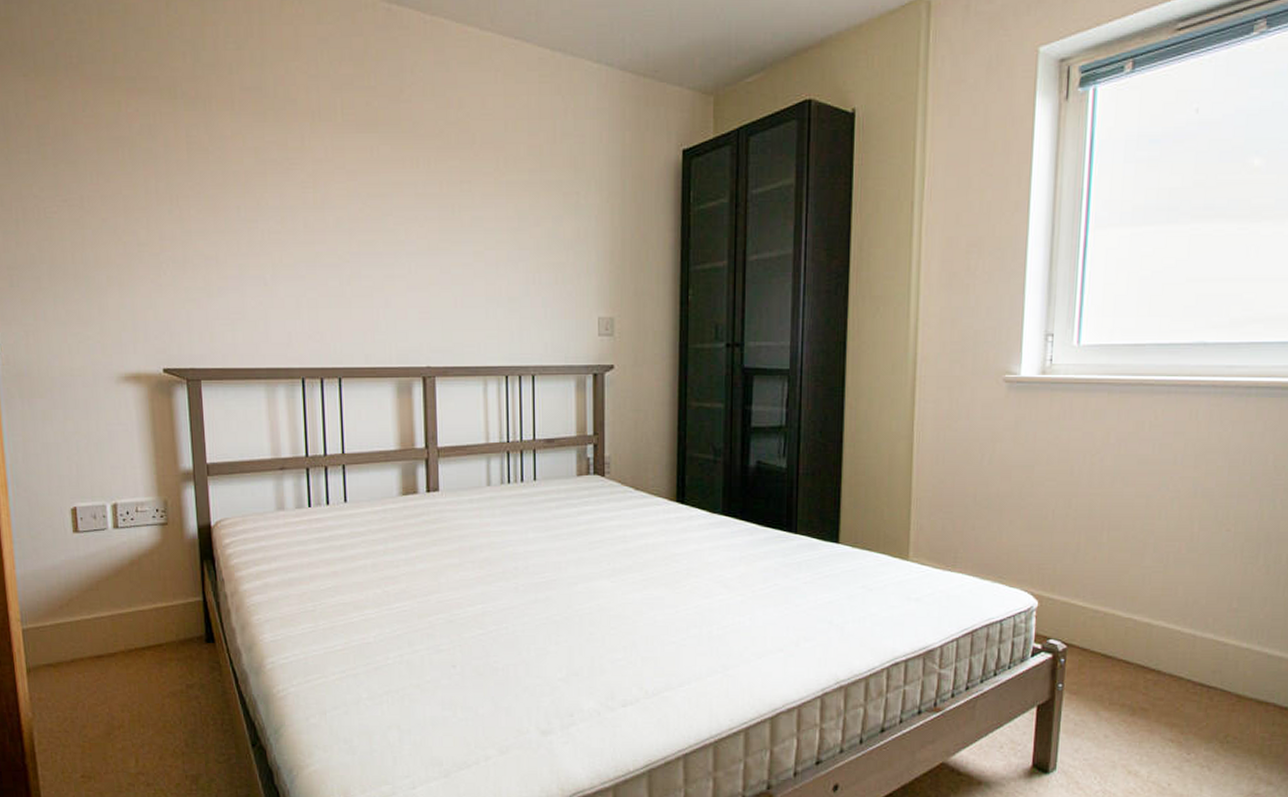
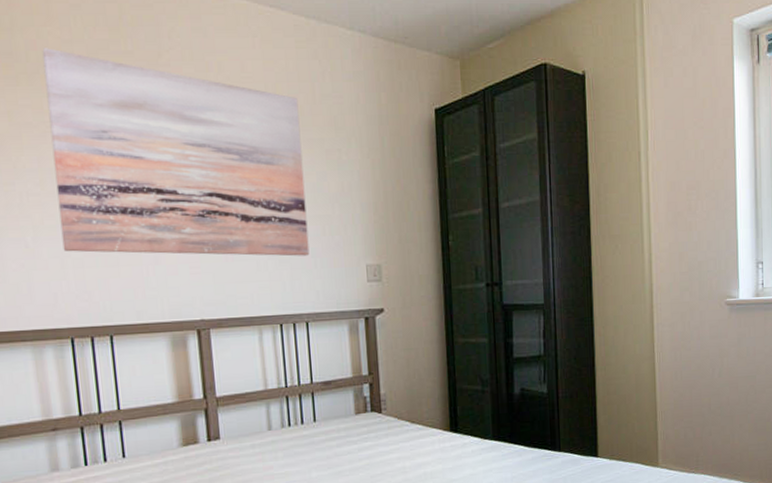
wall art: none [289,83,540,305] -> present [42,48,310,257]

